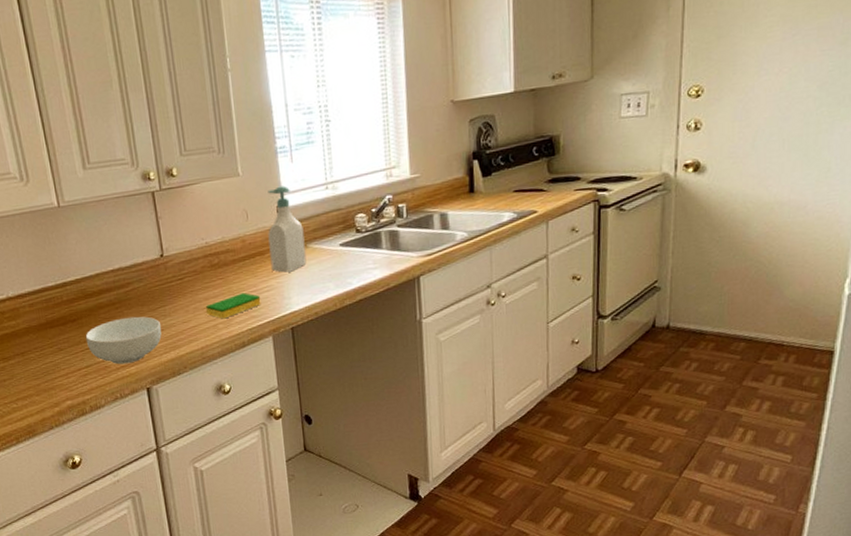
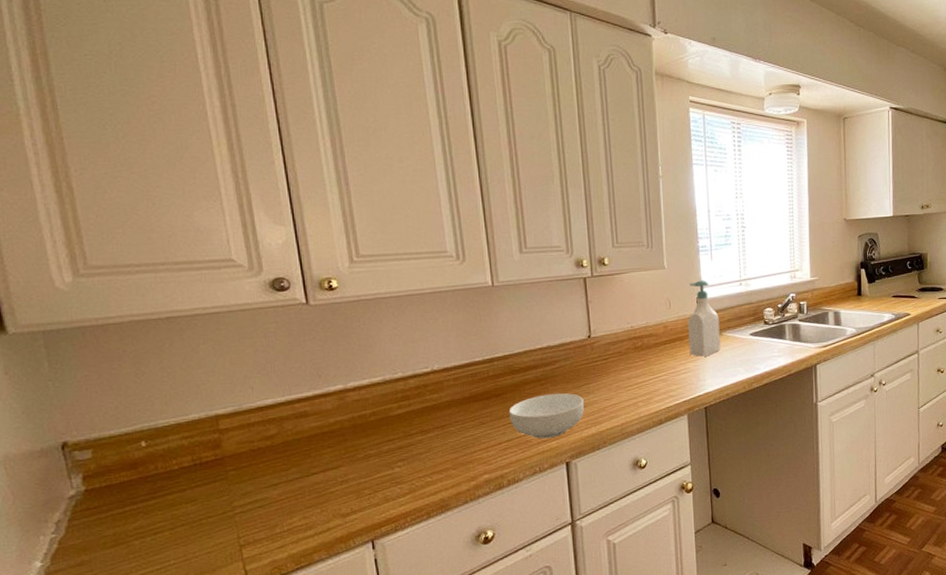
dish sponge: present [206,293,261,319] -> none [628,374,679,398]

